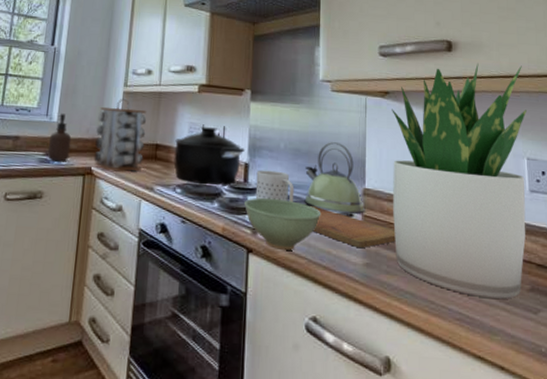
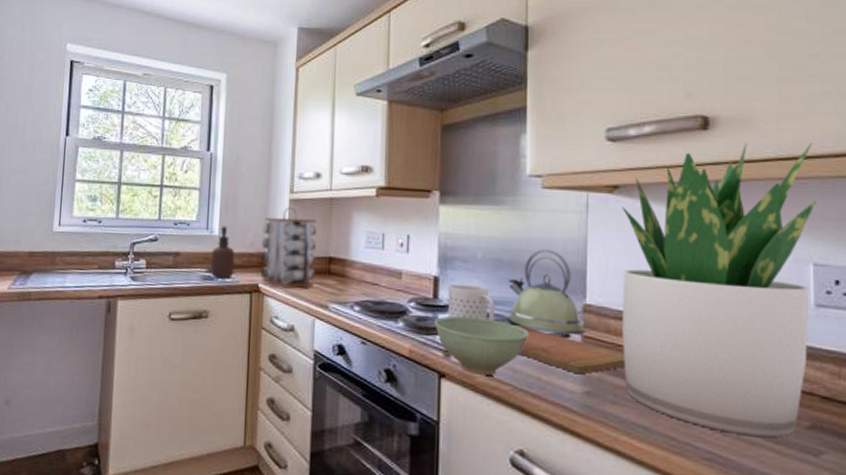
saucepan: present [173,127,245,185] -> none [350,236,434,302]

